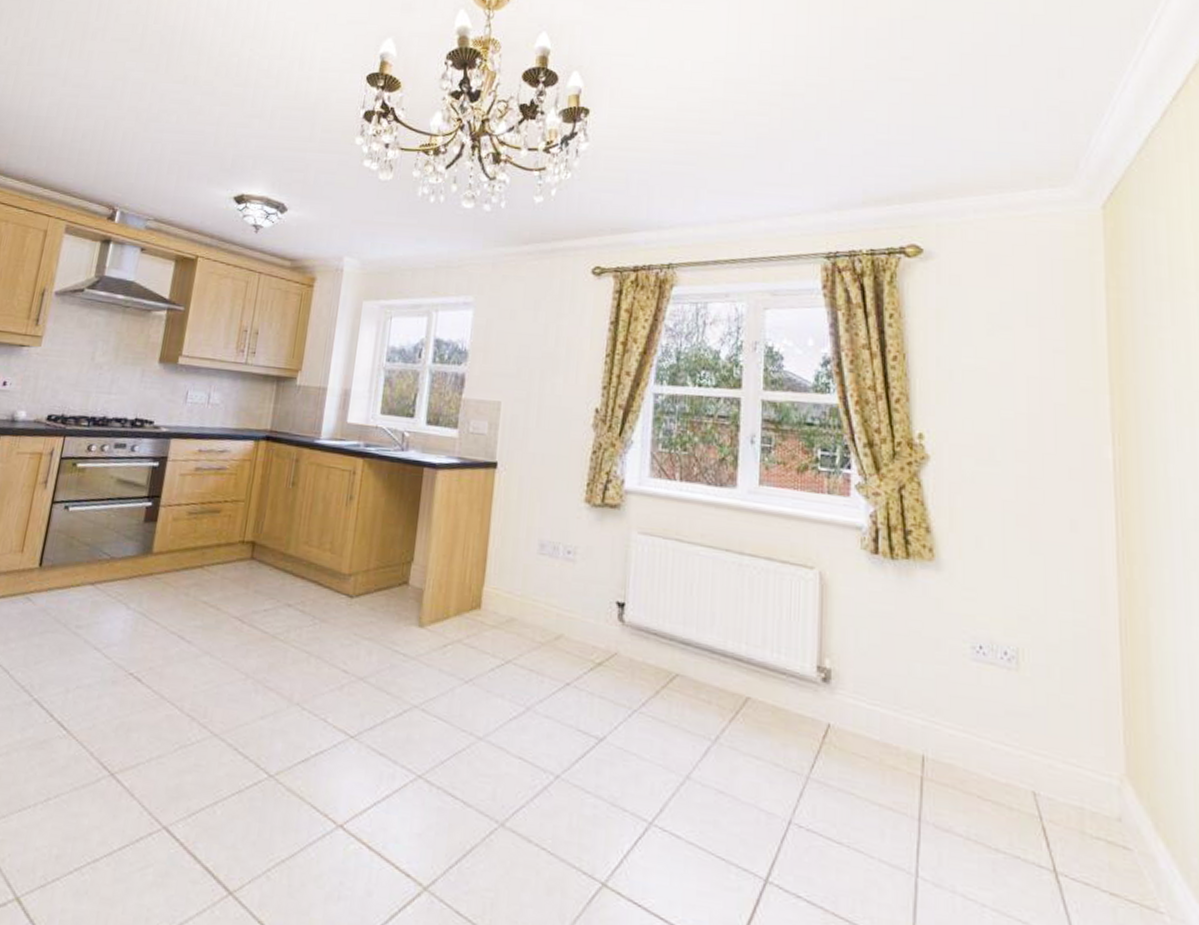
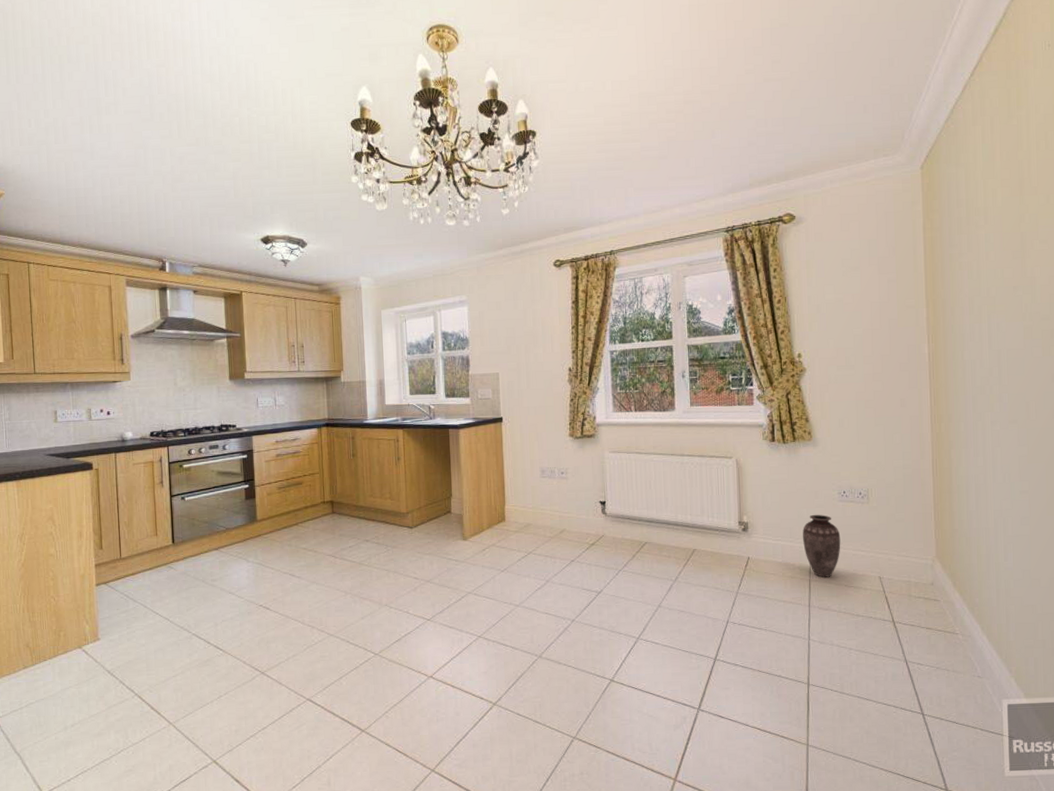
vase: none [914,673,973,778] -> present [803,514,841,577]

